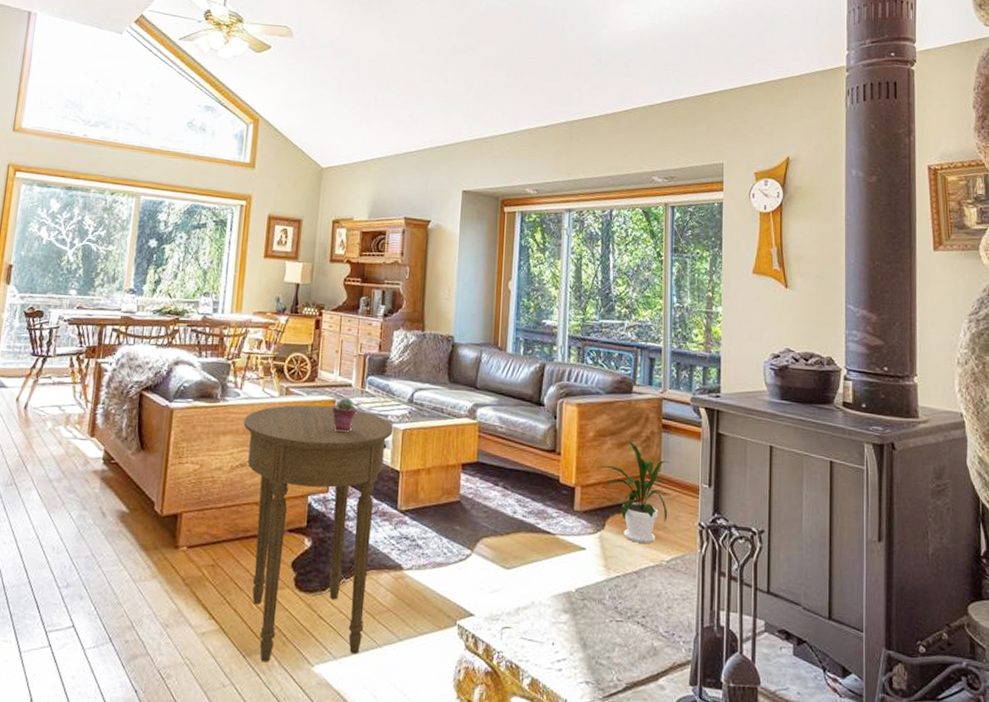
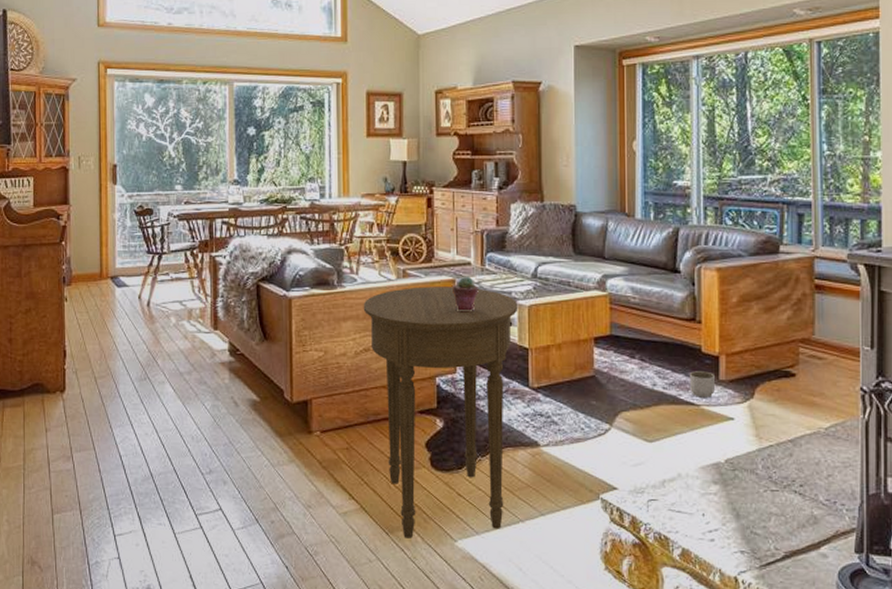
planter: none [547,500,571,527] -> present [690,371,716,398]
house plant: present [591,439,669,544] -> none [736,303,825,412]

